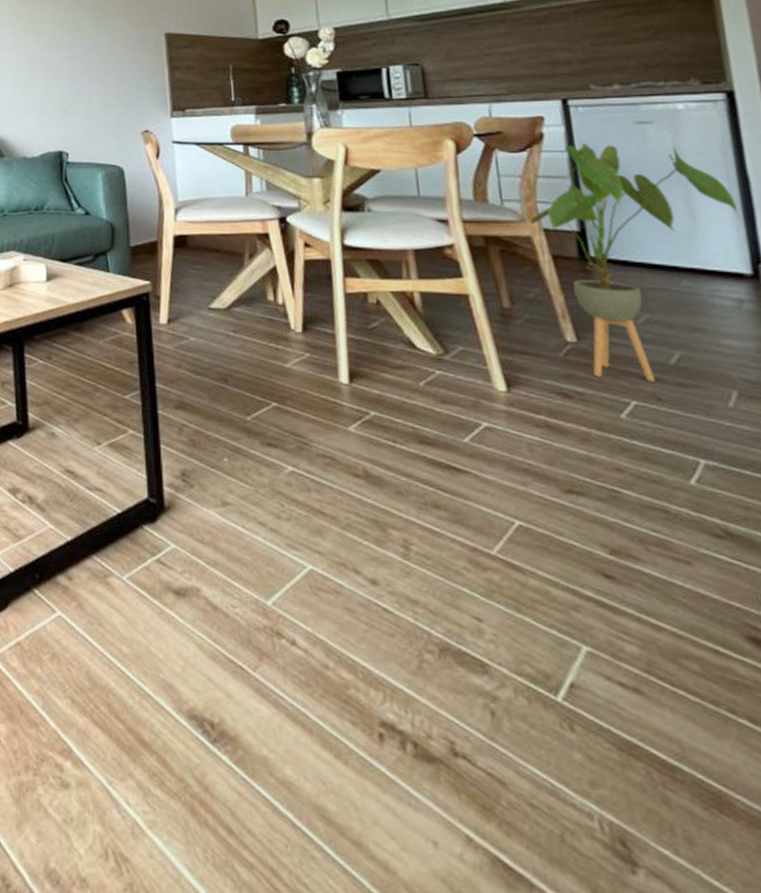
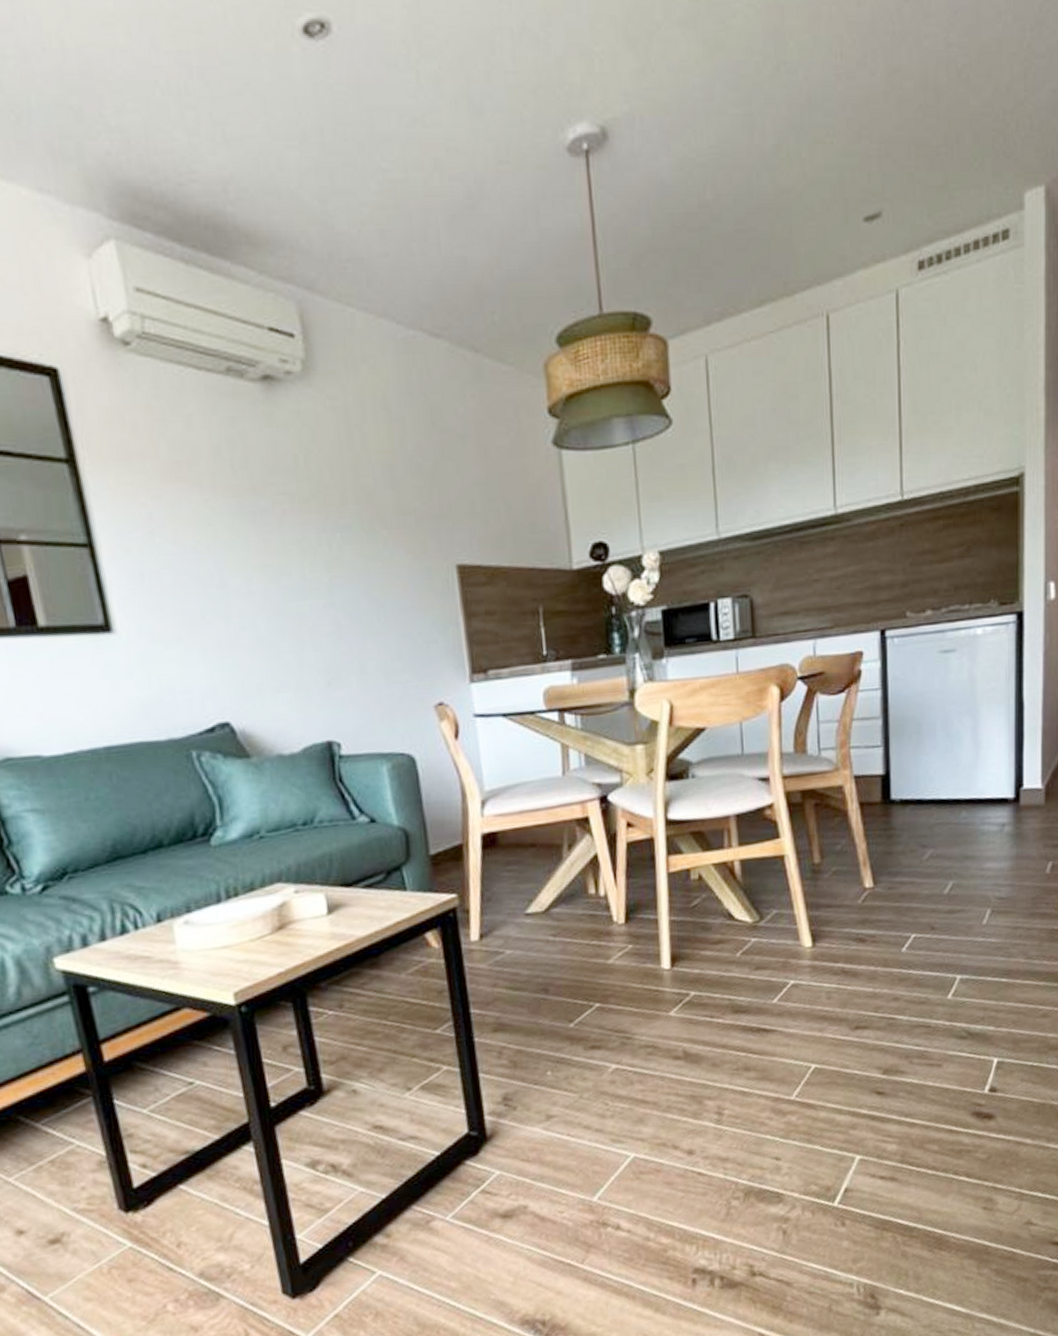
house plant: present [529,144,740,382] -> none [842,676,1012,917]

